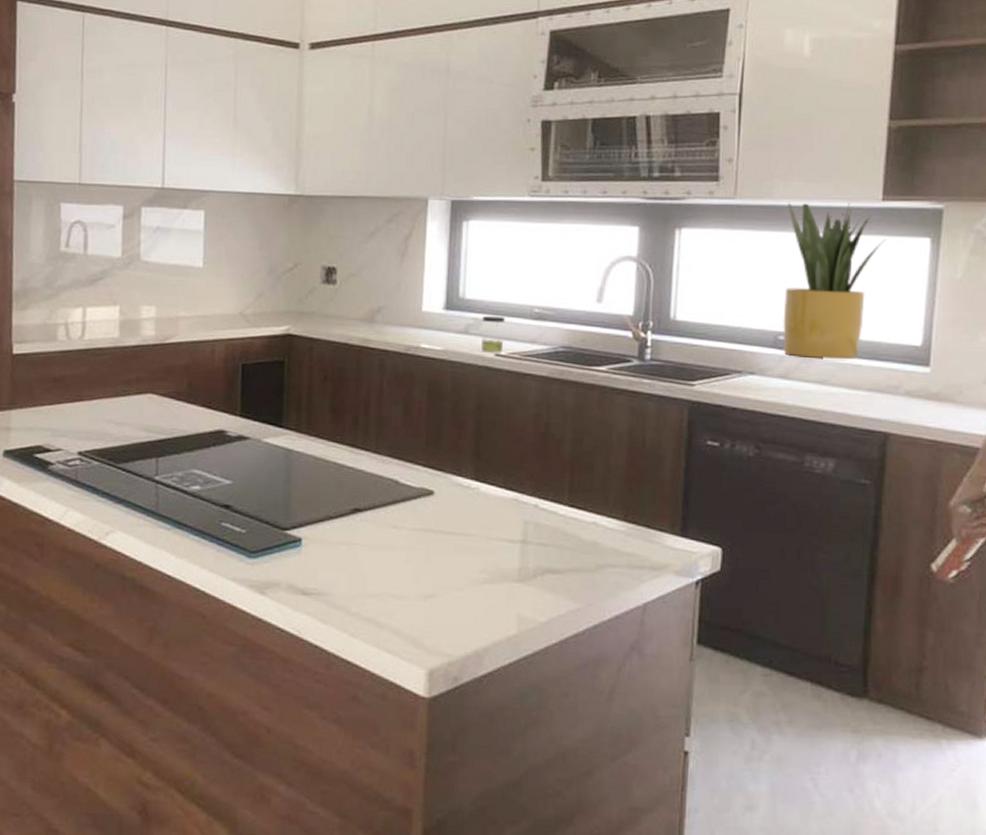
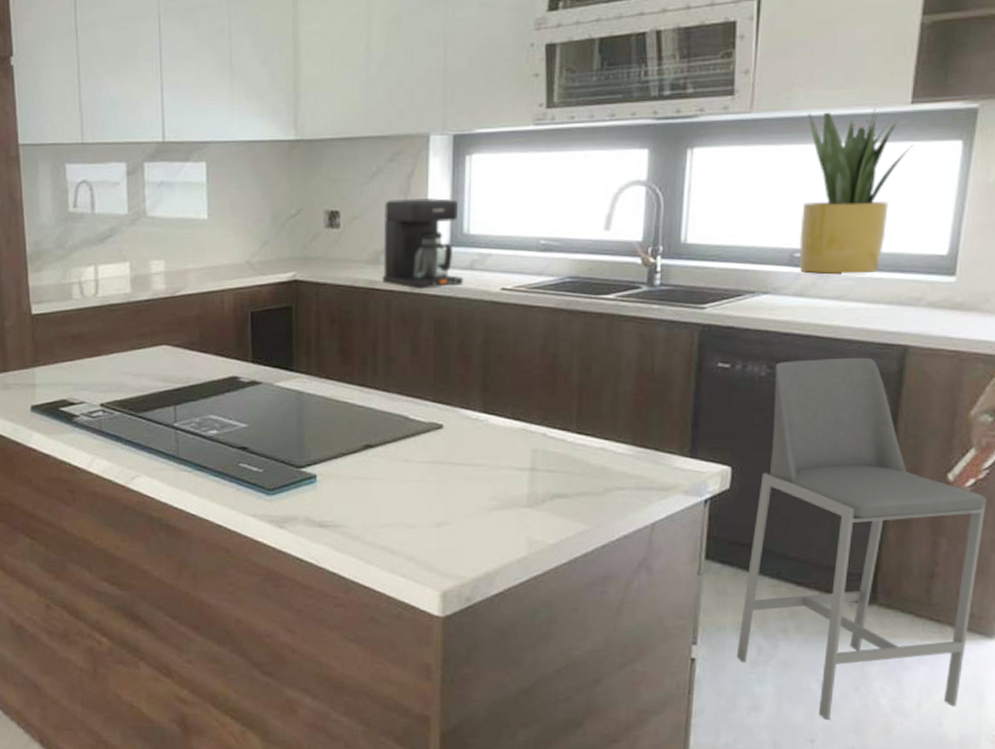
coffee maker: none [376,259,458,352] -> present [381,197,464,290]
jar: present [481,315,506,353] -> none [487,249,511,287]
bar stool: none [730,441,970,823] -> present [736,357,987,720]

